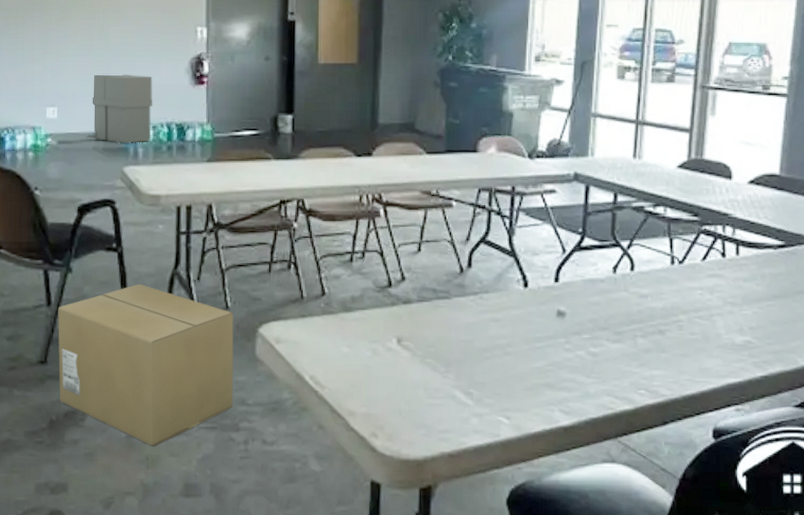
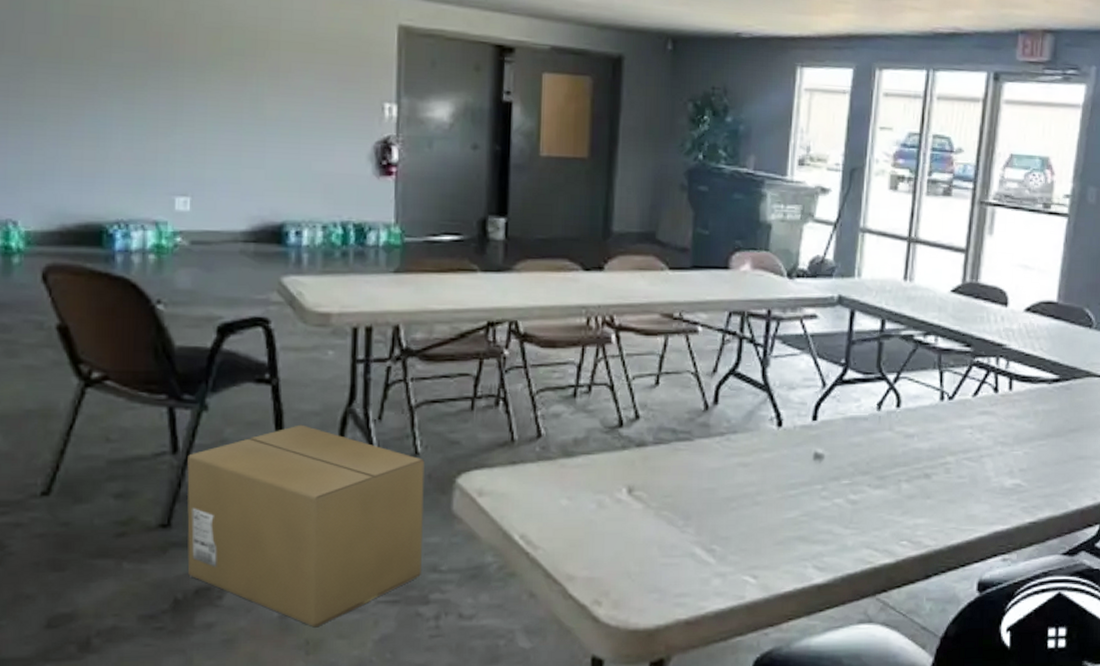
cardboard boxes: present [87,73,153,143] -> none [232,155,324,247]

